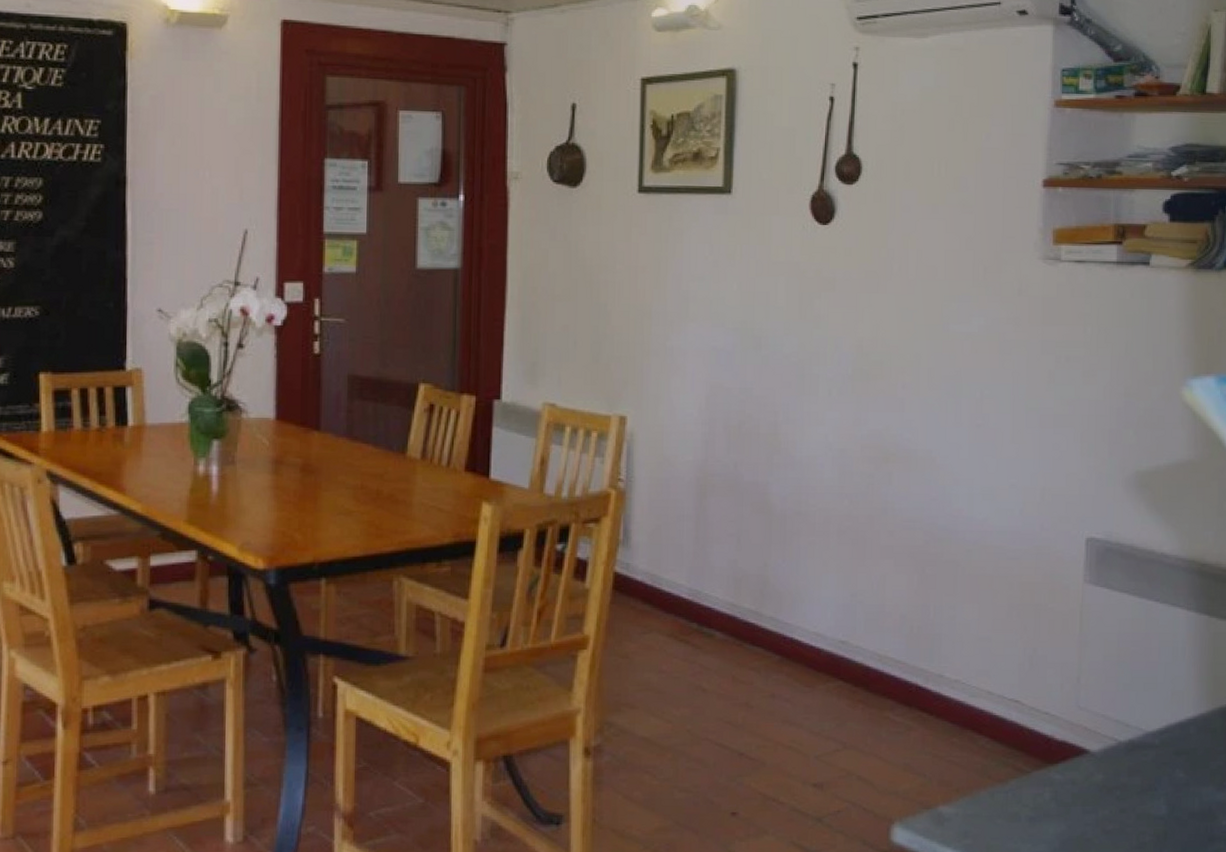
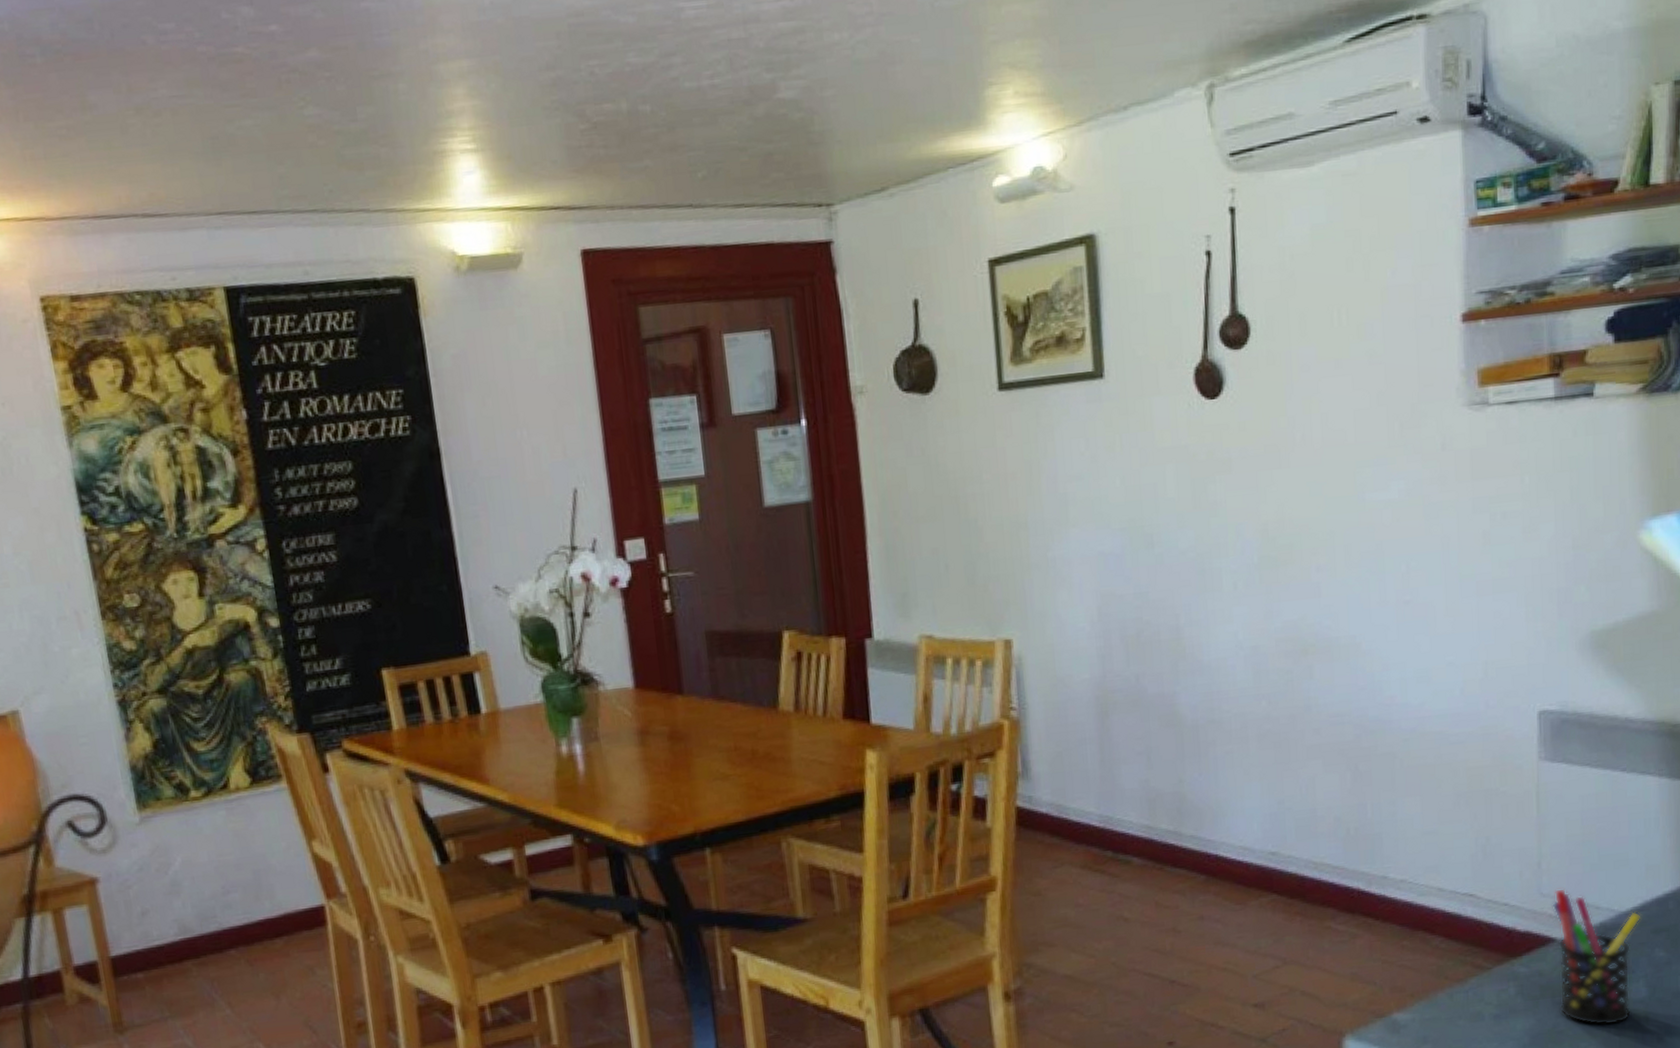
pen holder: none [1087,703,1166,838] -> present [1552,888,1641,1026]

